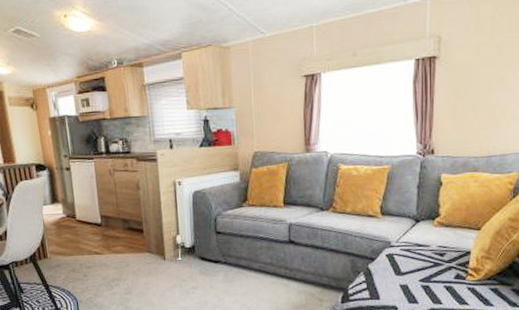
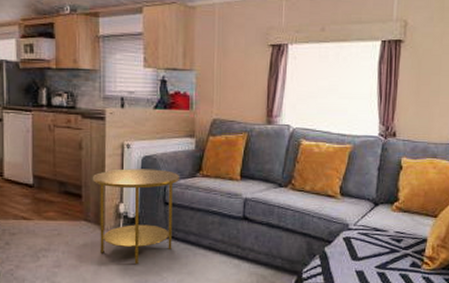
side table: none [150,202,229,289] -> present [92,168,180,265]

